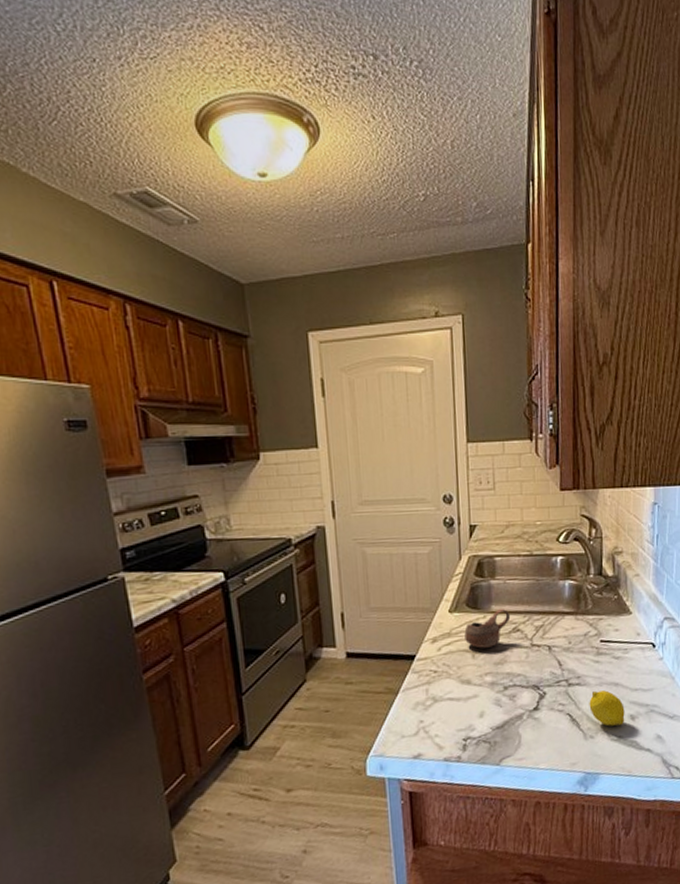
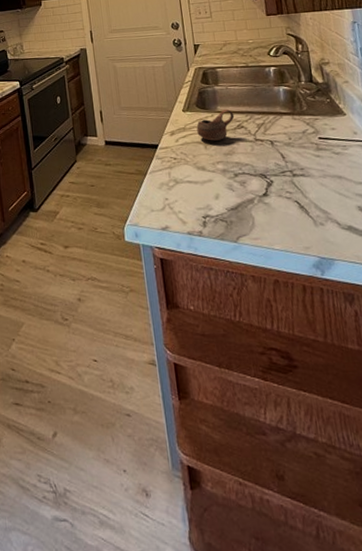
fruit: present [589,690,625,726] -> none [315,182,354,215]

